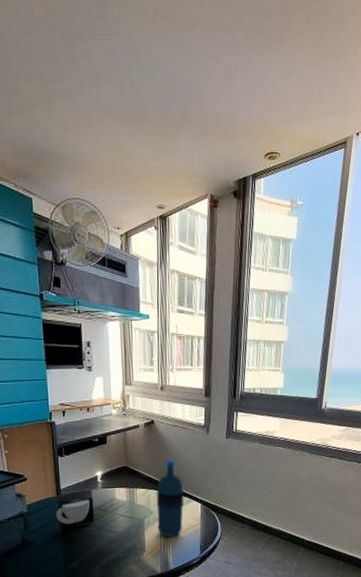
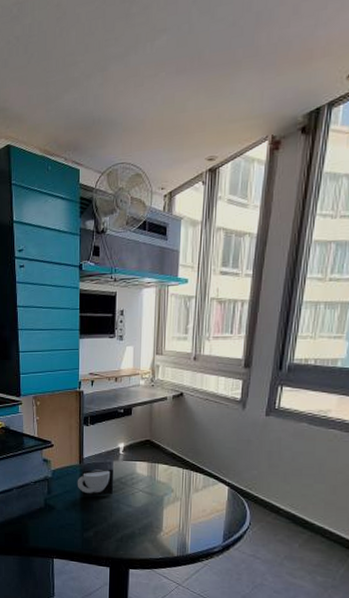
water bottle: present [156,459,184,537] -> none [177,436,210,520]

